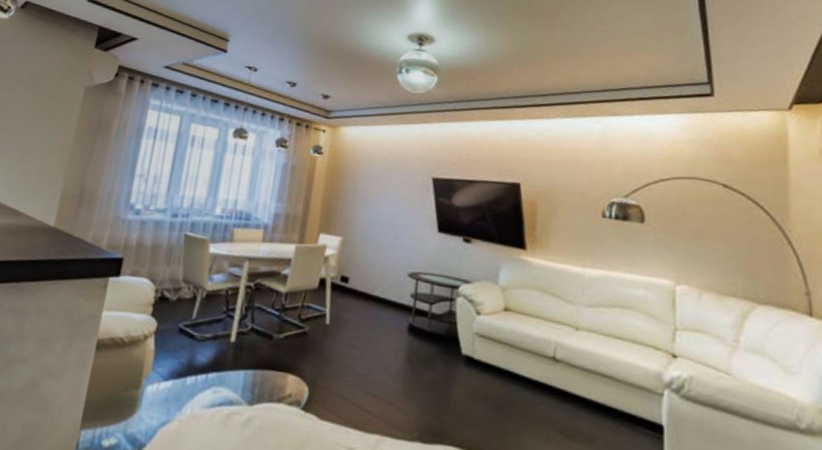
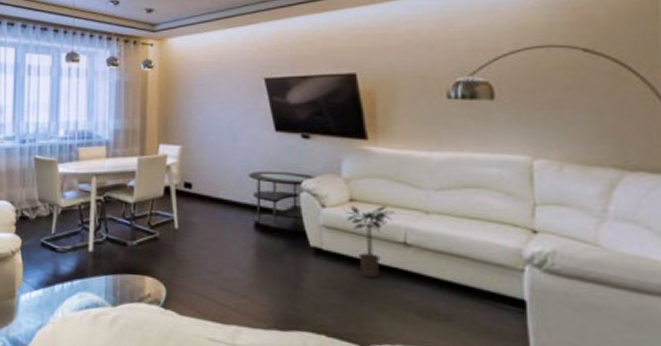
potted plant: none [499,316,547,393] -> present [345,206,396,279]

